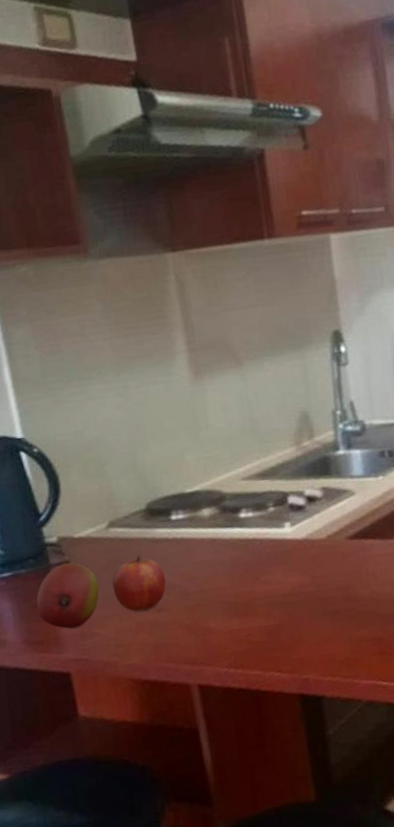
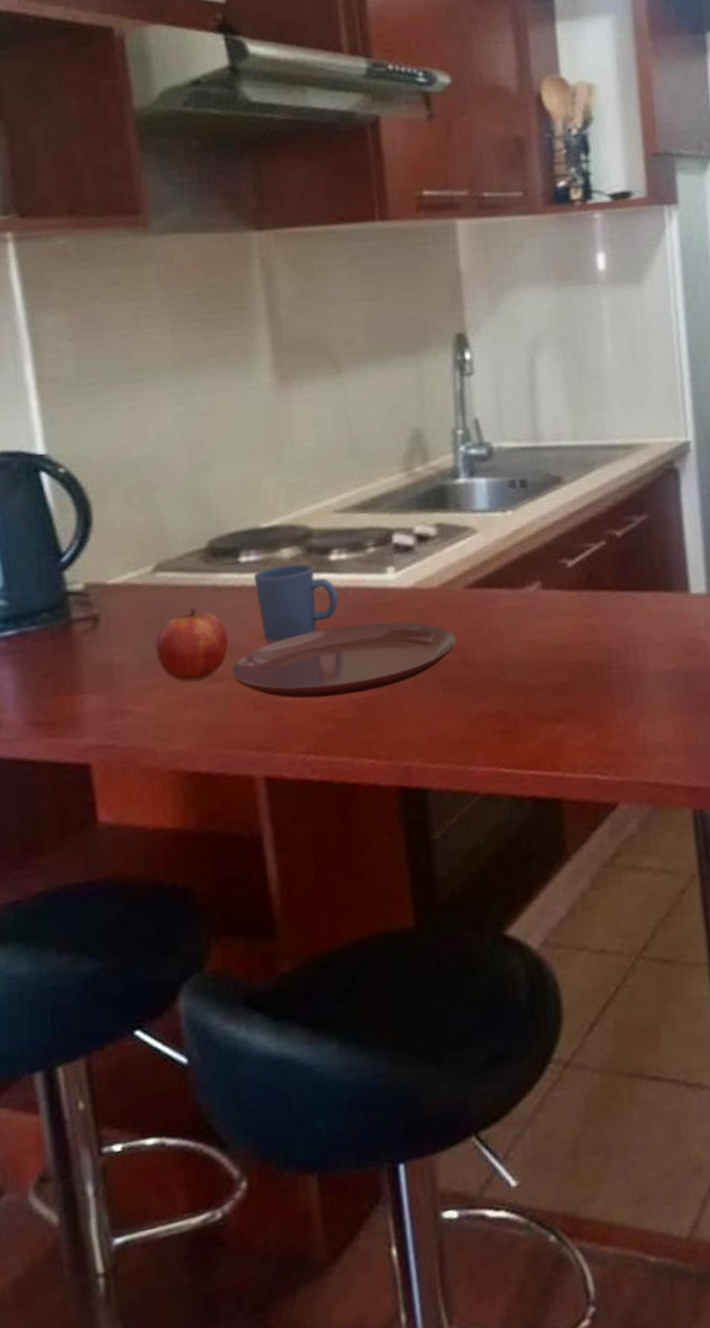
fruit: present [36,562,99,629] -> none [48,617,137,705]
plate: none [169,566,341,625] -> present [231,621,456,699]
mug: none [182,520,248,584] -> present [253,563,338,644]

